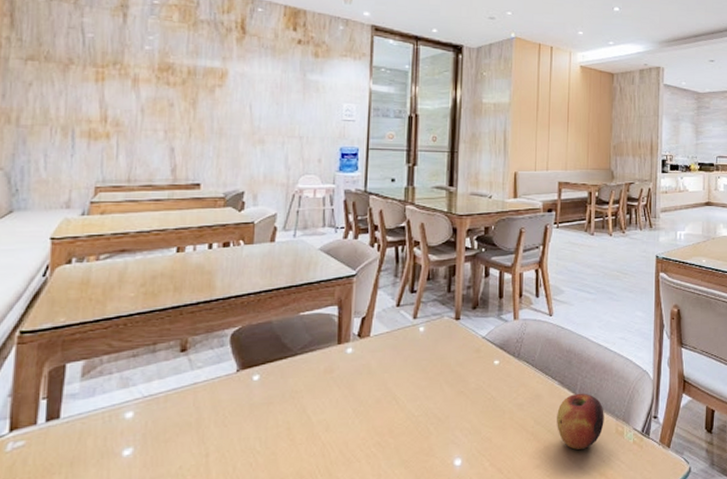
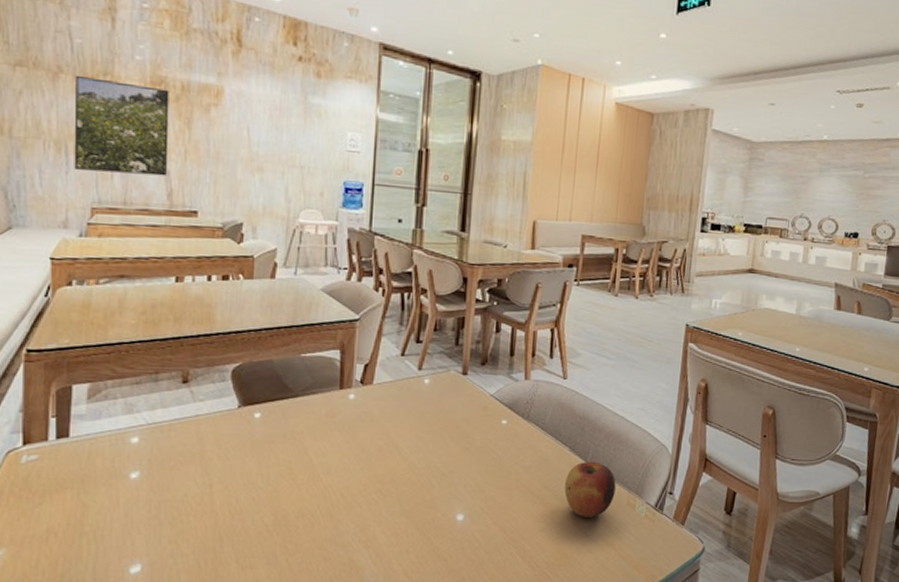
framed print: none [80,65,176,153] -> present [74,74,169,176]

